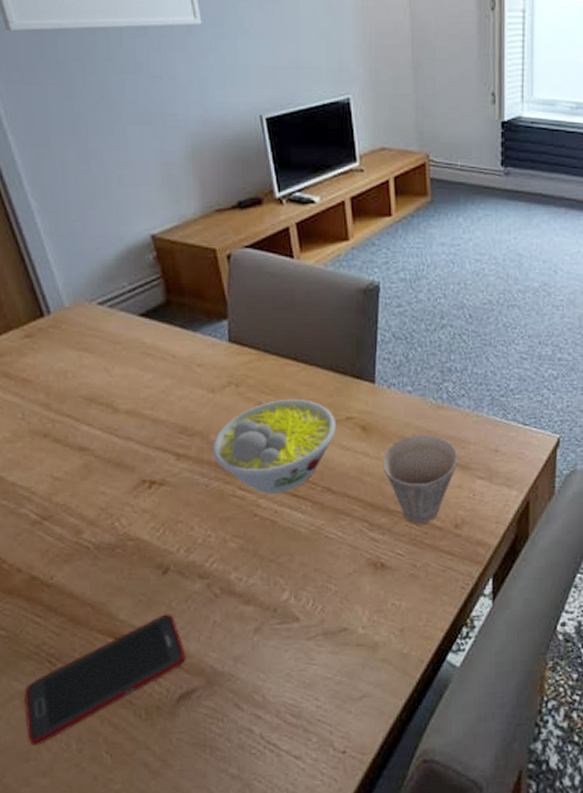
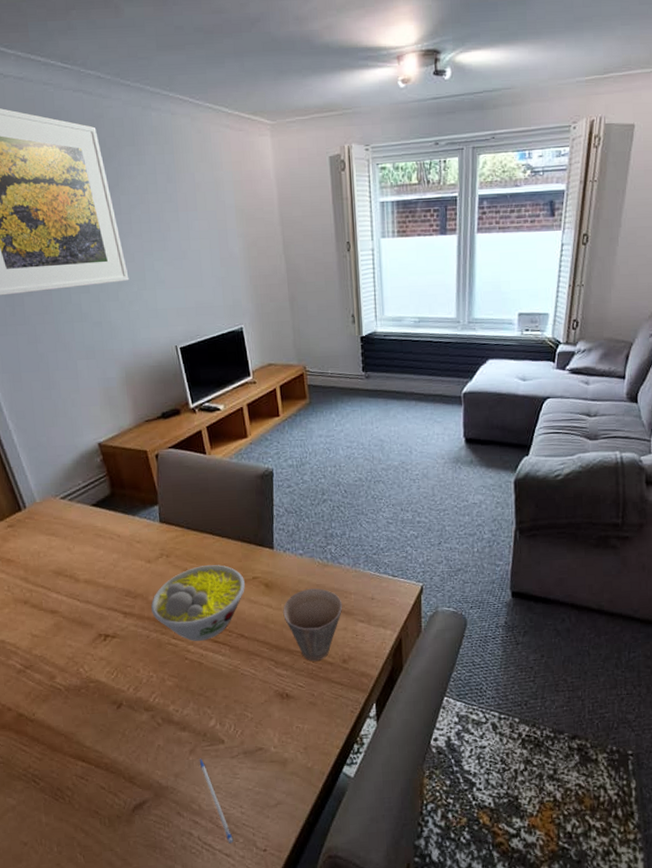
cell phone: present [24,614,186,745] -> none [16,740,138,849]
pen: none [266,638,305,743] -> present [199,758,233,844]

